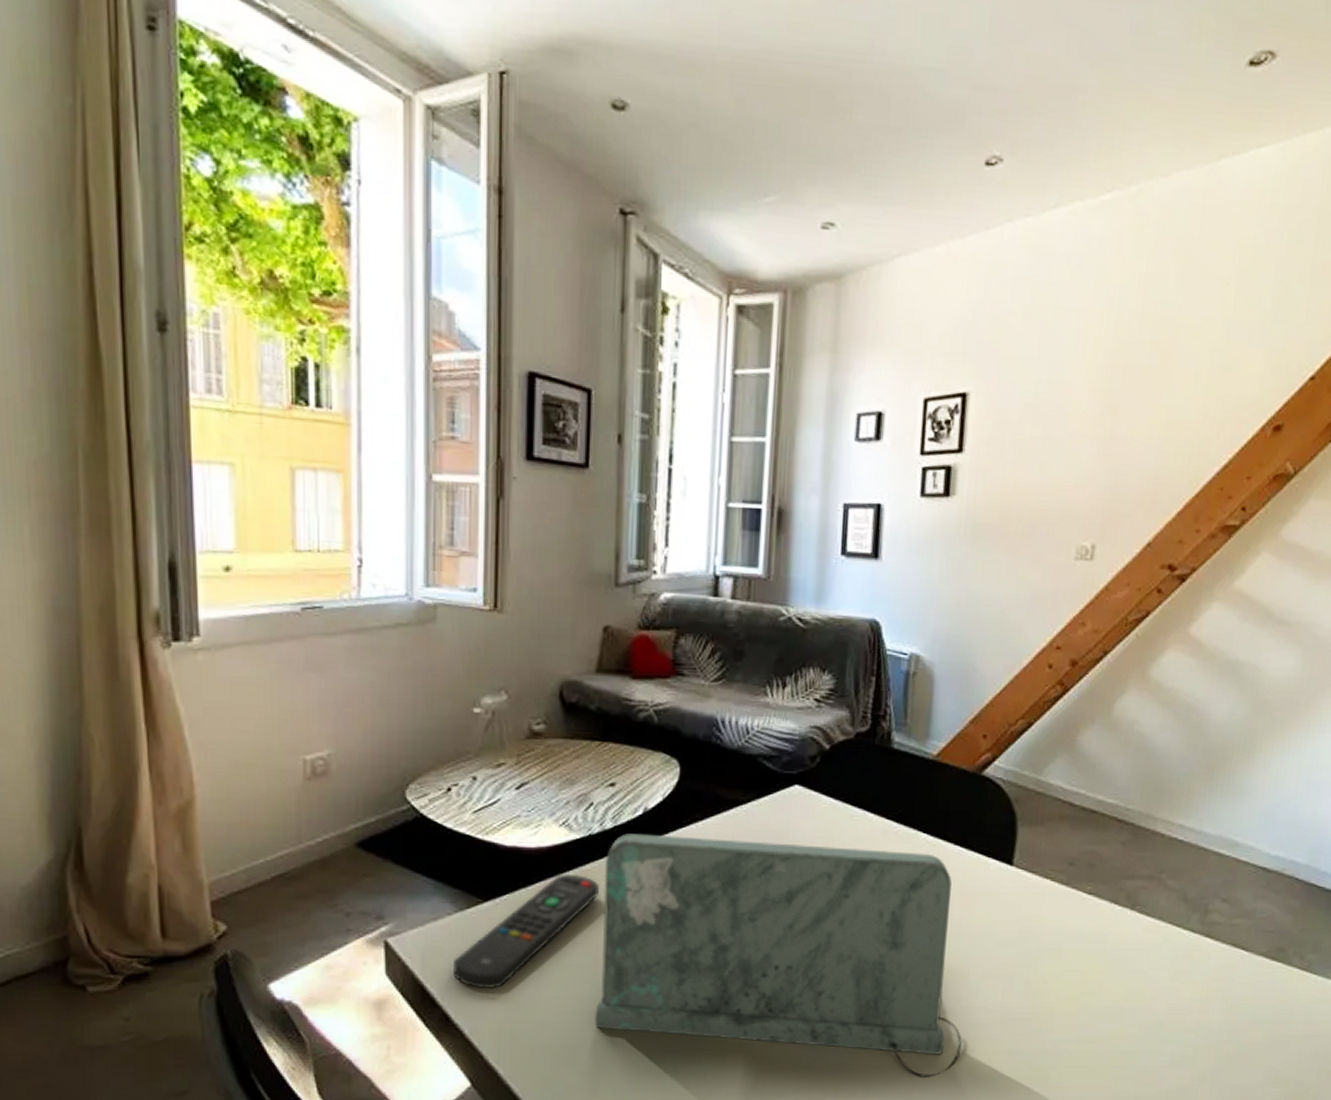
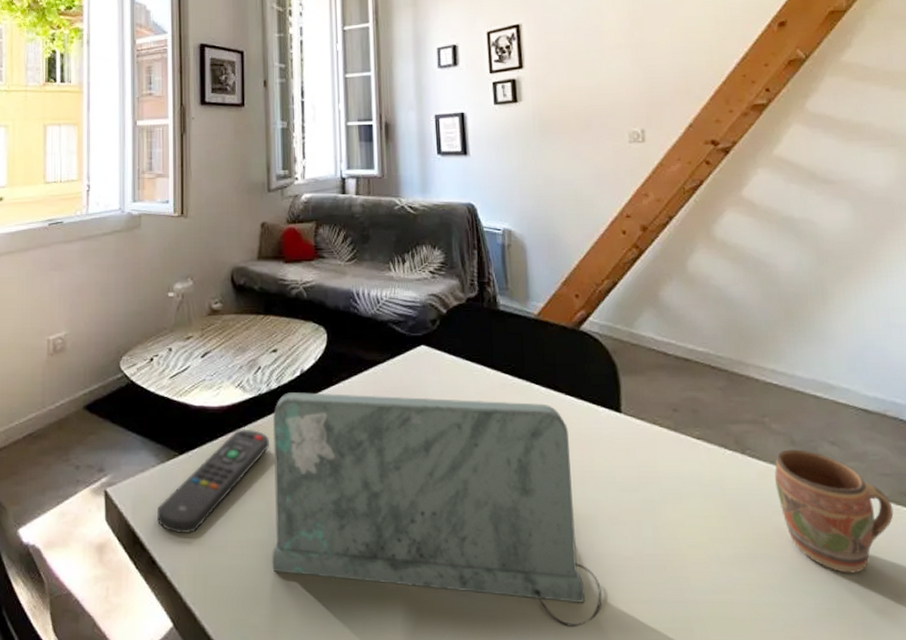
mug: none [1158,906,1268,1024] -> present [774,449,894,574]

